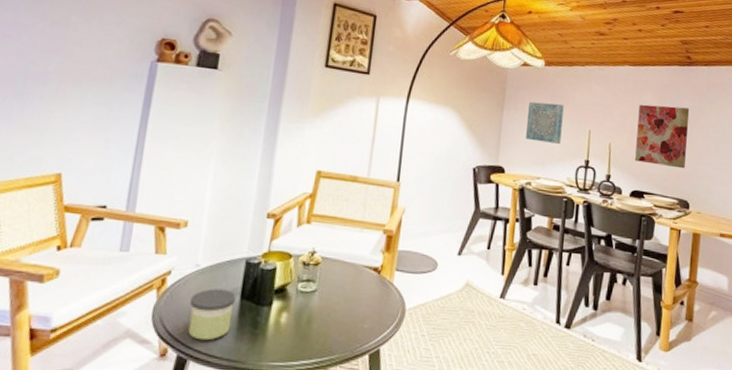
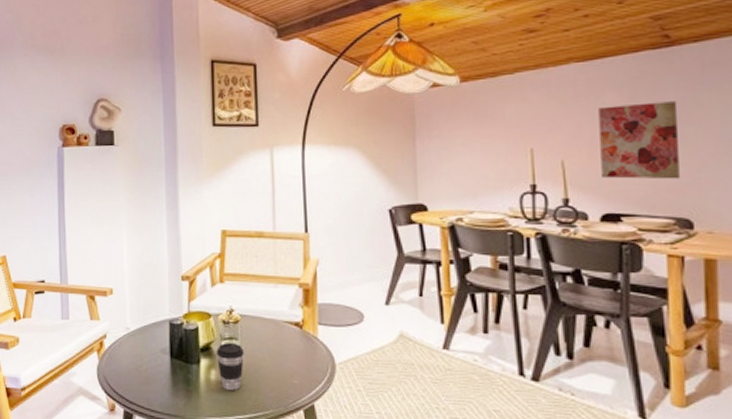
candle: present [188,288,237,341] -> none [127,349,166,397]
coffee cup: none [290,284,320,335] -> present [216,342,244,391]
wall art: present [526,101,564,144] -> none [446,123,494,171]

